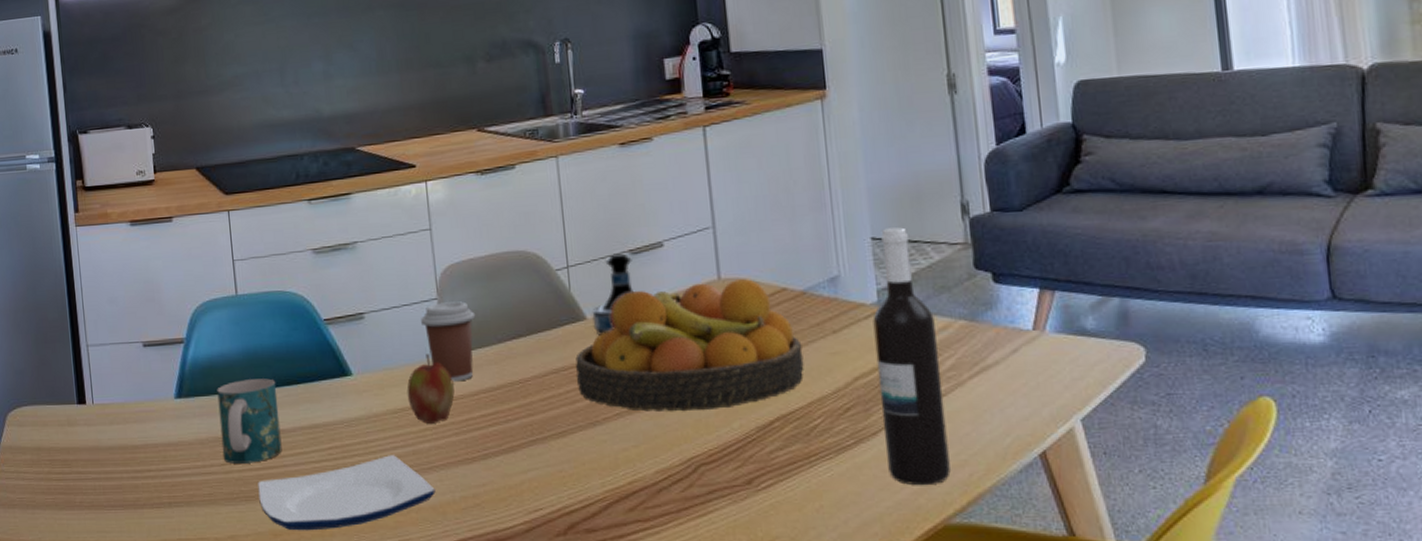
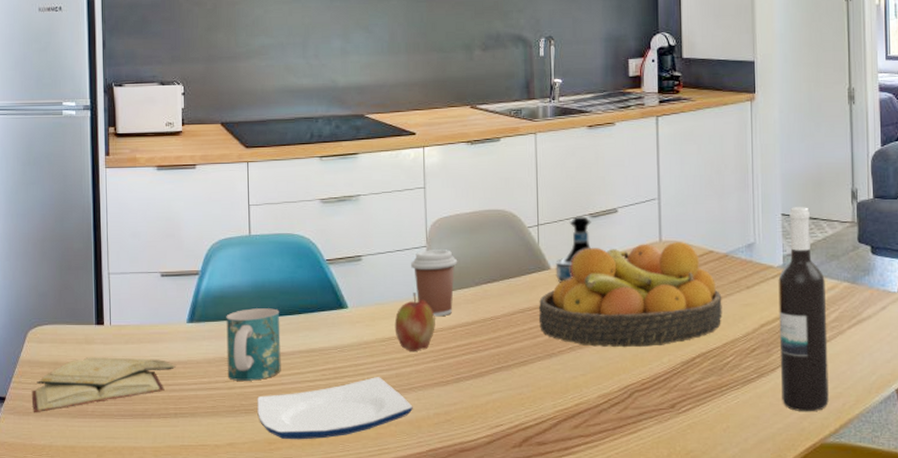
diary: none [15,440,166,506] -> present [31,357,176,413]

